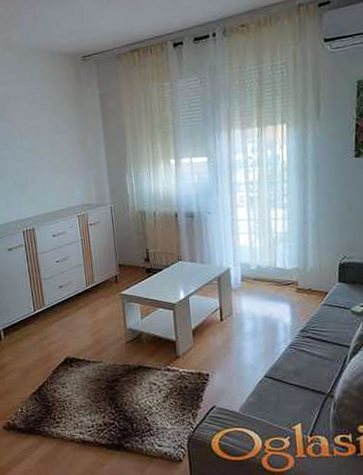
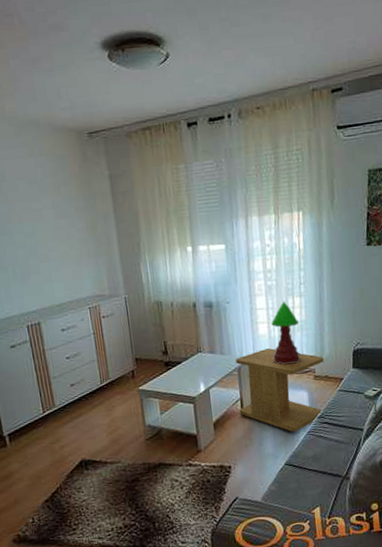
side table: none [216,259,308,345] -> present [236,348,324,433]
table lamp: none [253,212,283,276] -> present [271,301,301,365]

